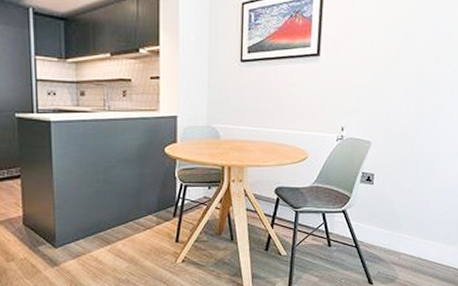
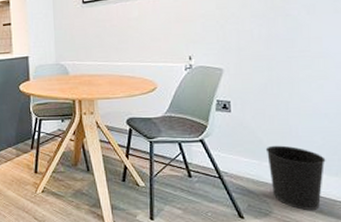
wastebasket: none [399,217,448,276] -> present [265,145,326,210]

